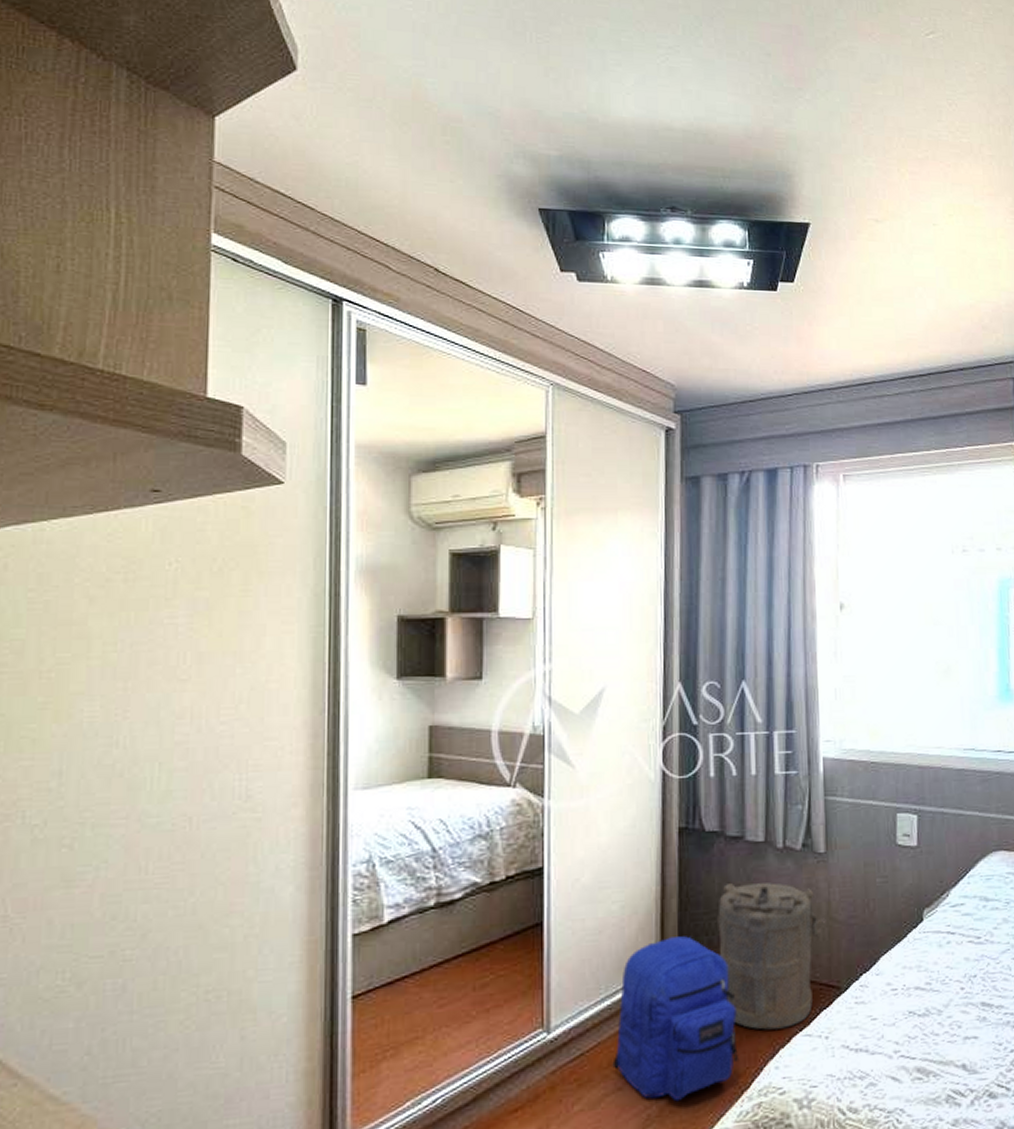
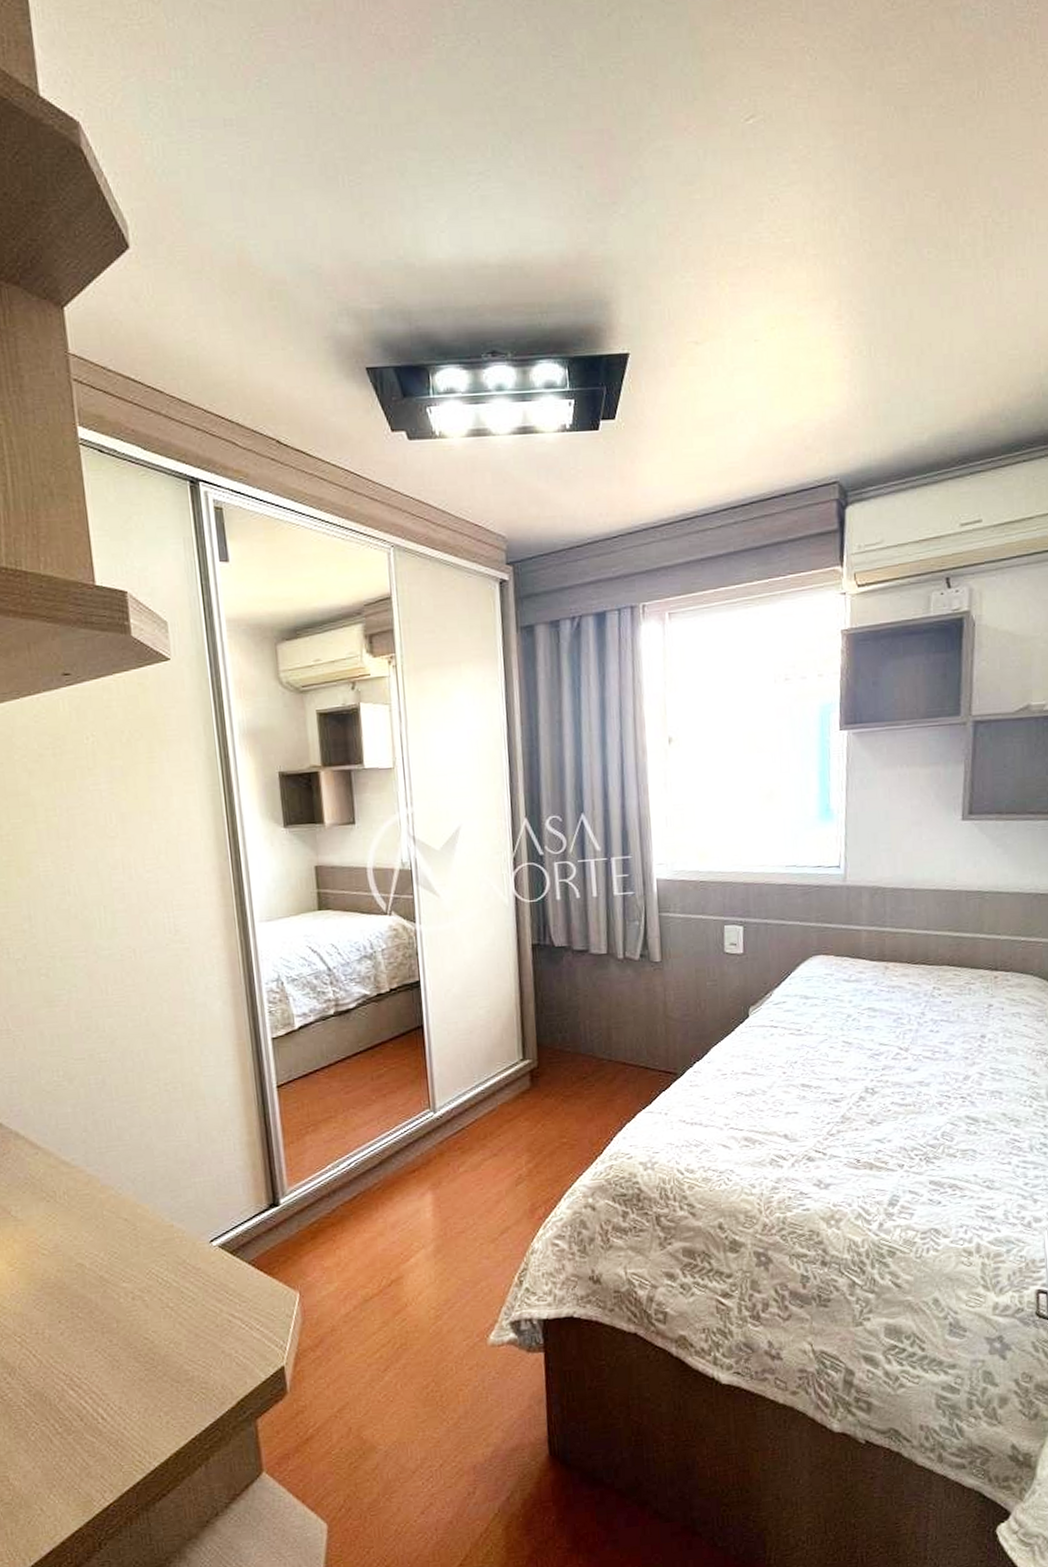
backpack: present [612,936,738,1102] -> none [488,1034,592,1165]
laundry hamper: present [718,882,826,1030] -> none [569,988,663,1109]

